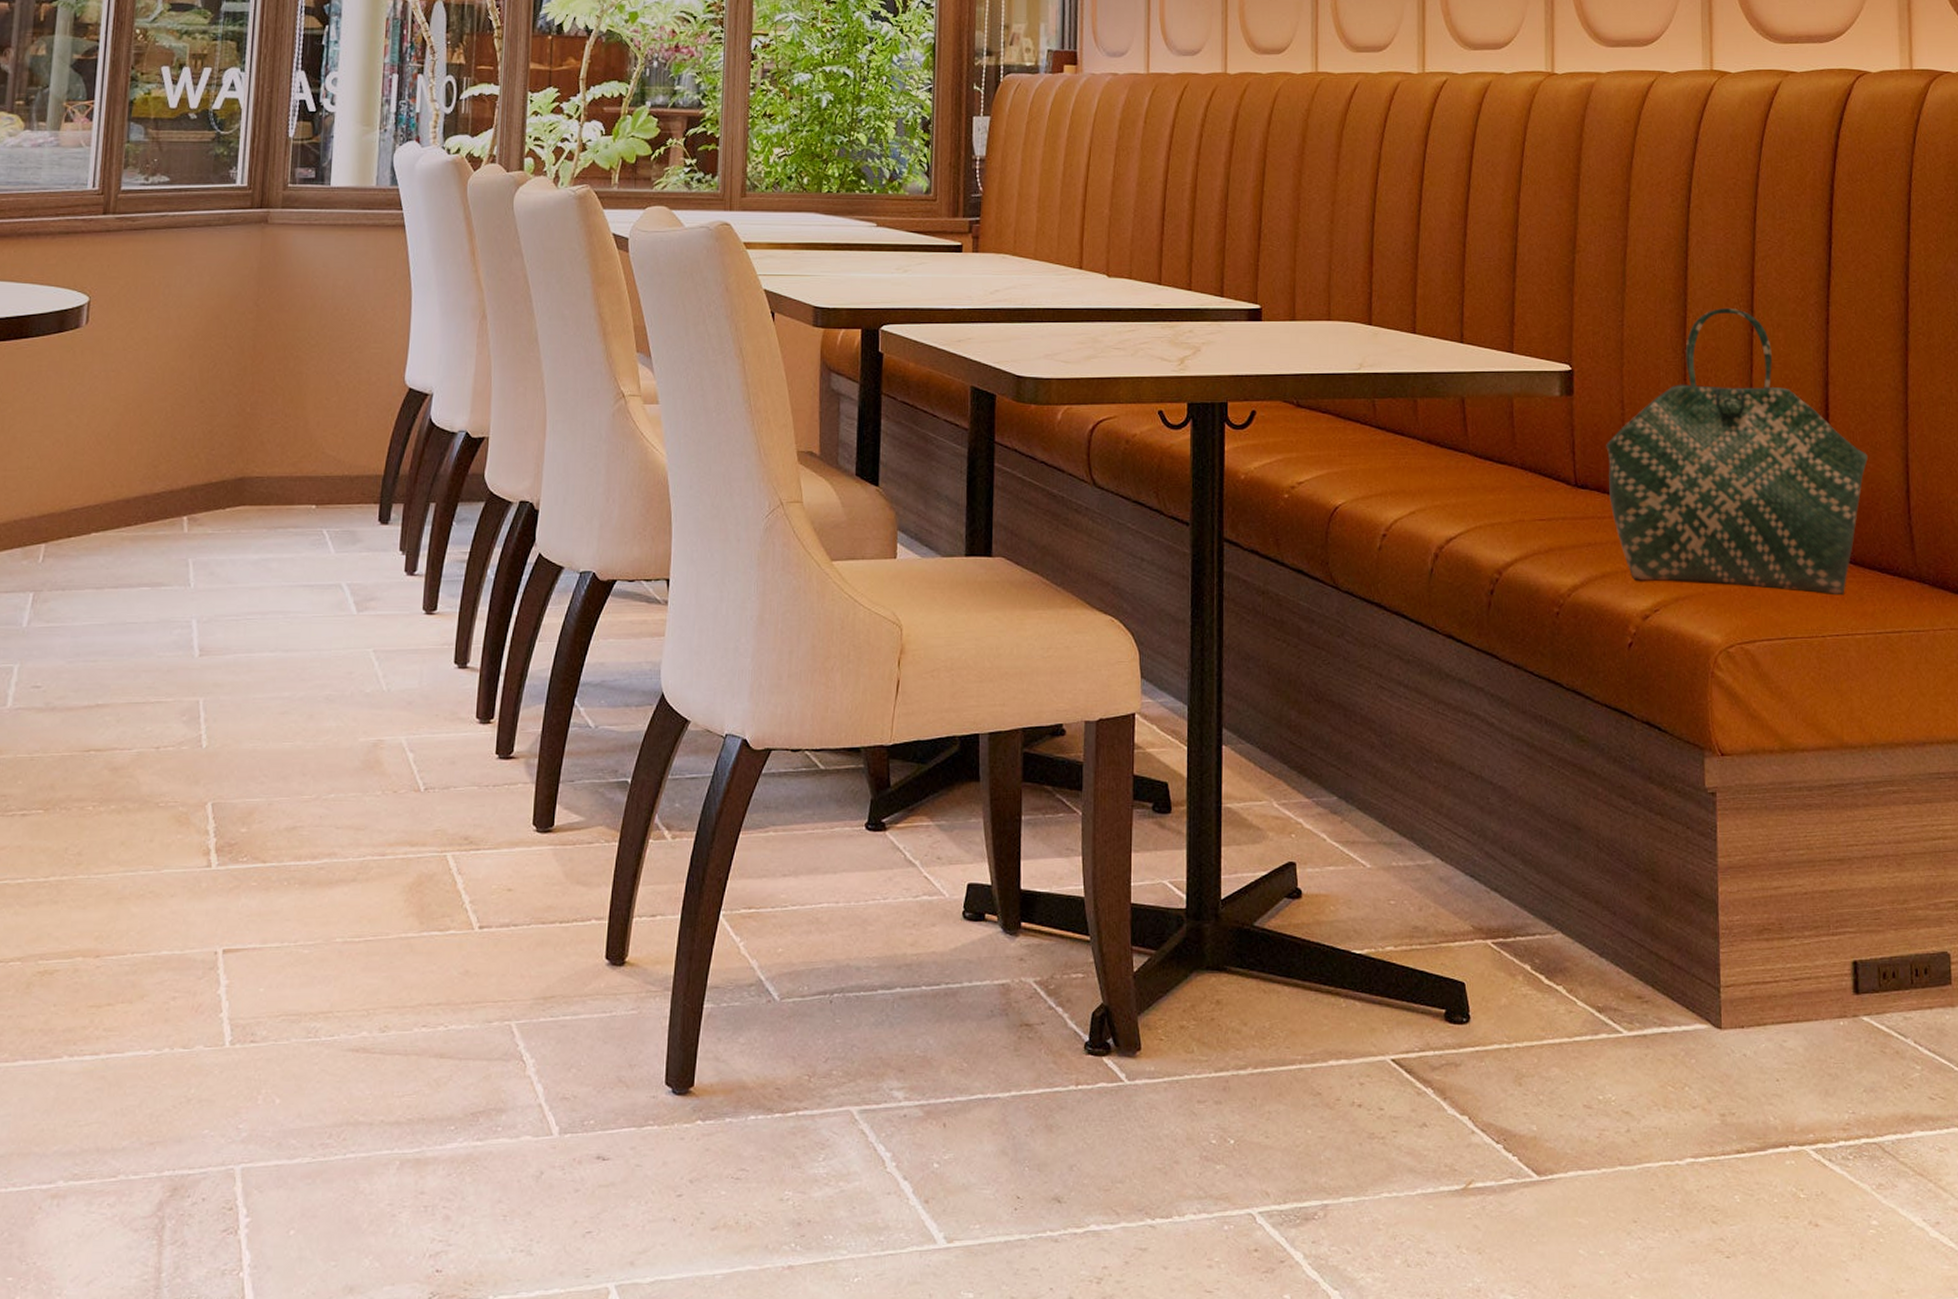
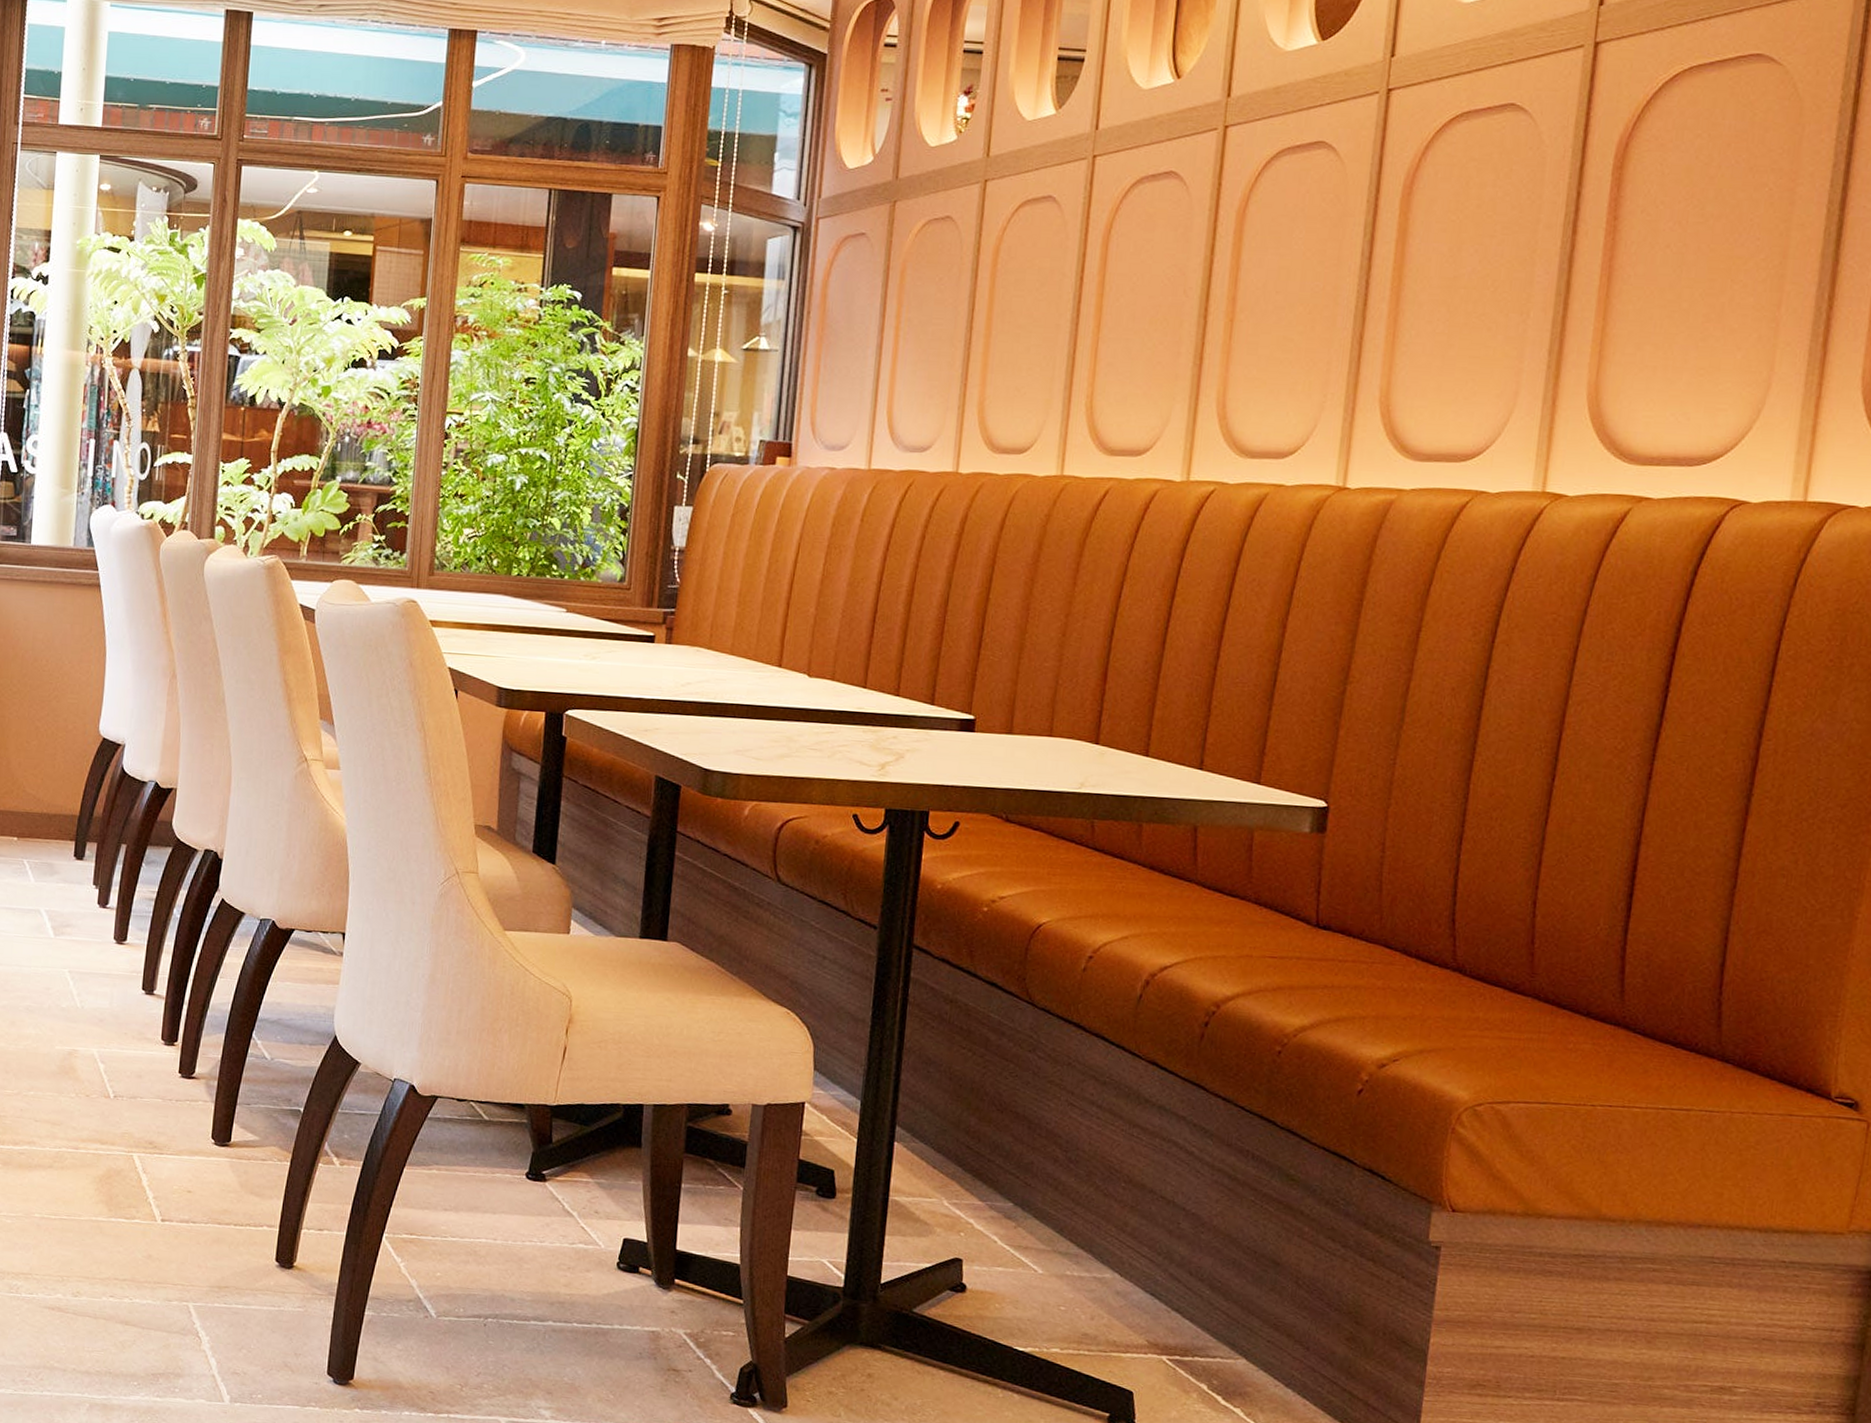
tote bag: present [1606,307,1868,594] -> none [1355,753,1678,1065]

